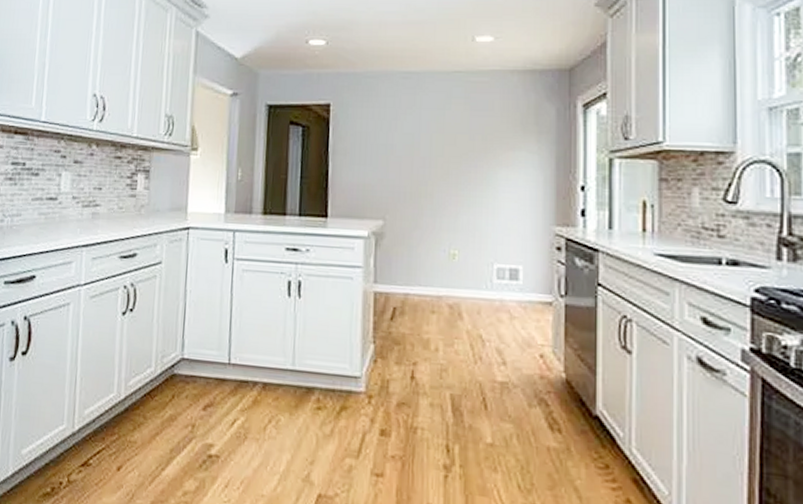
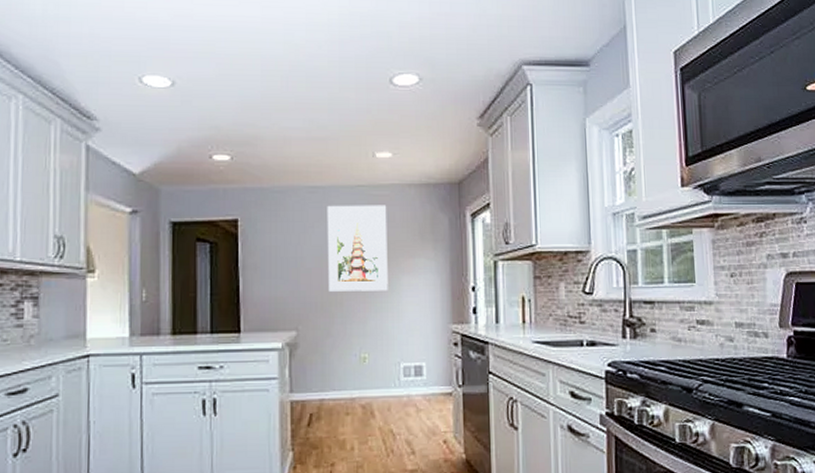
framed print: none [418,91,486,185] -> present [327,205,388,292]

